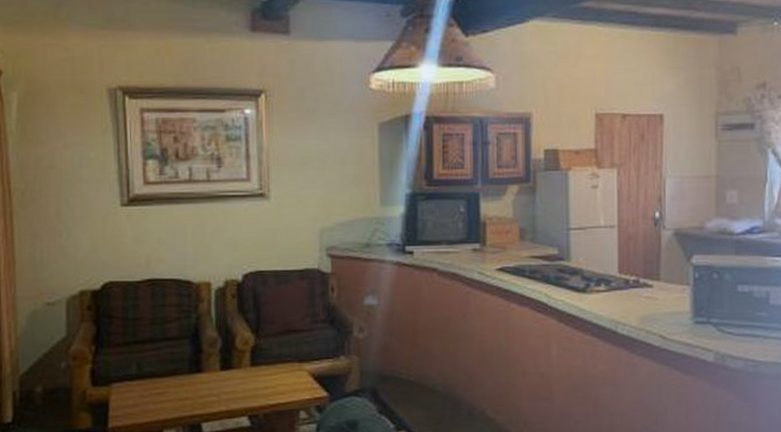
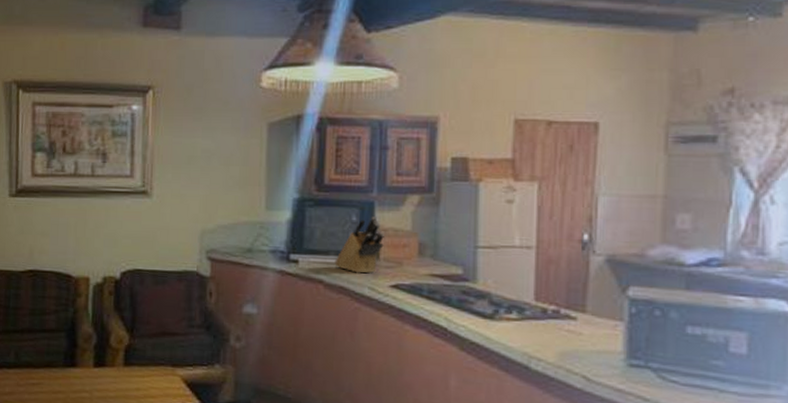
knife block: none [446,207,489,260] -> present [334,217,384,273]

